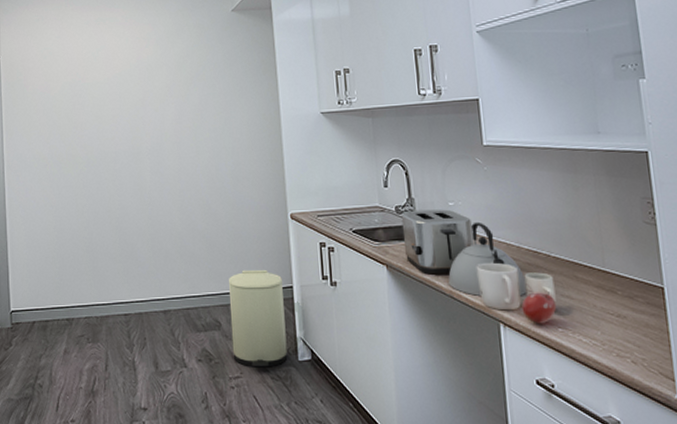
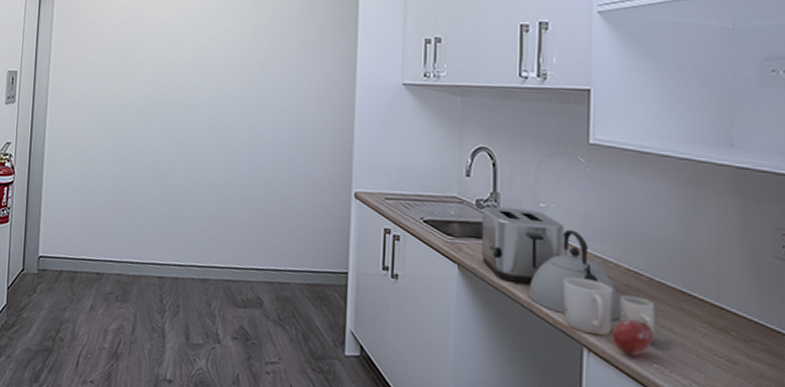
pedal bin: present [228,269,288,367] -> none [272,246,337,358]

